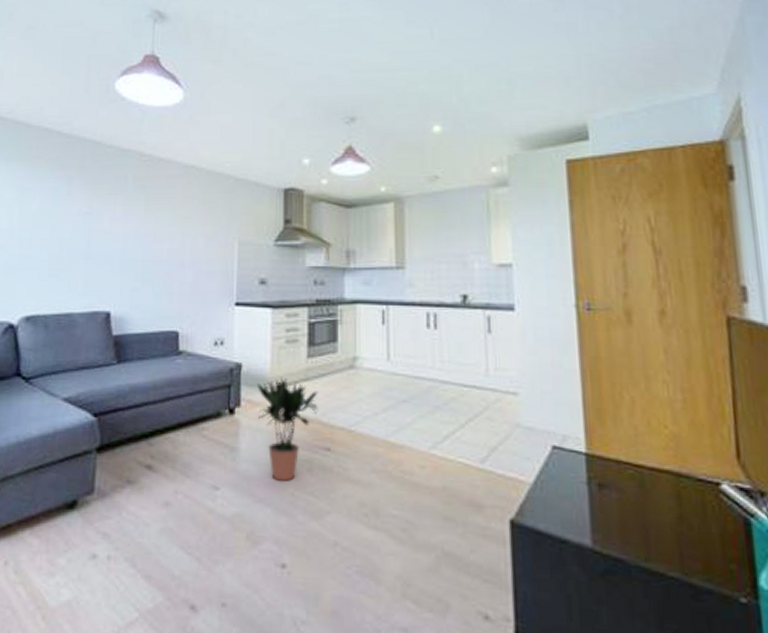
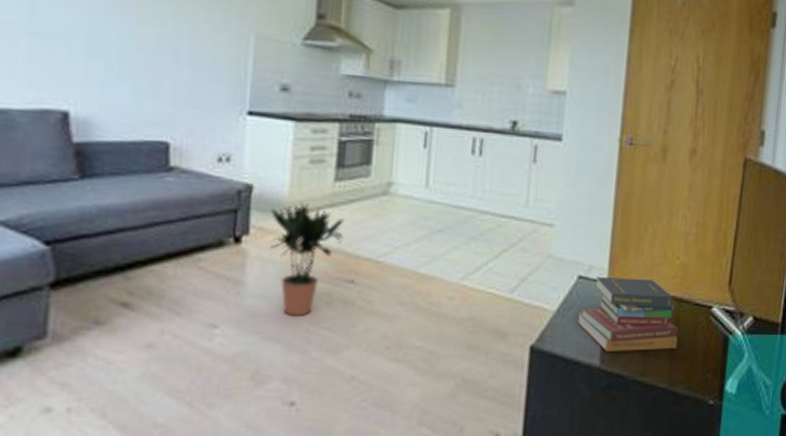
books: none [558,447,684,532] -> present [577,277,678,351]

